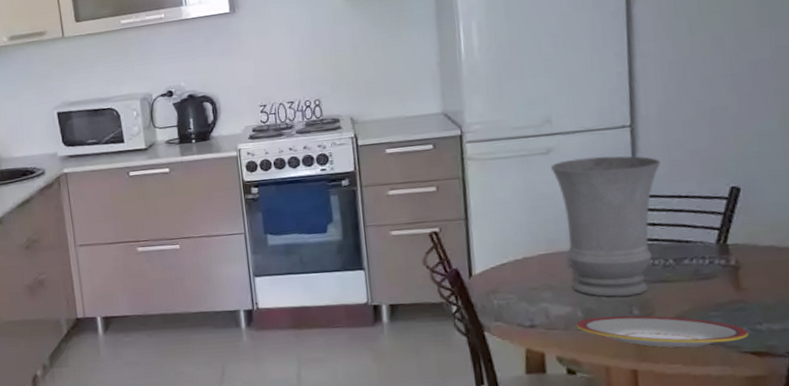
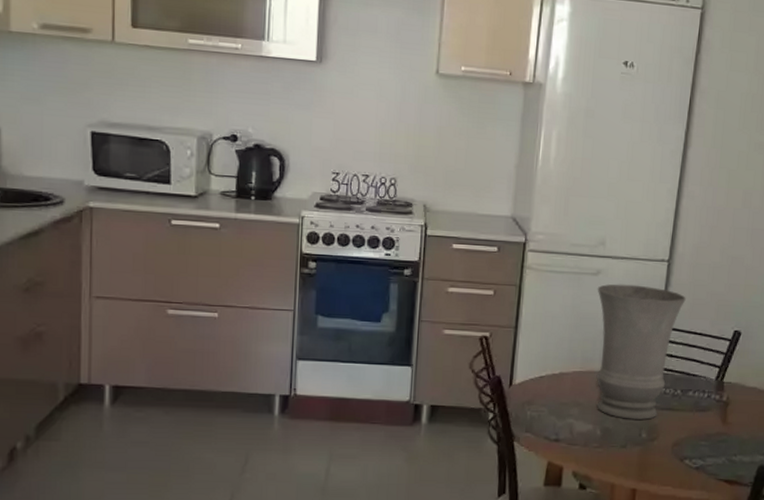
plate: present [576,315,749,348] -> none [593,437,726,472]

